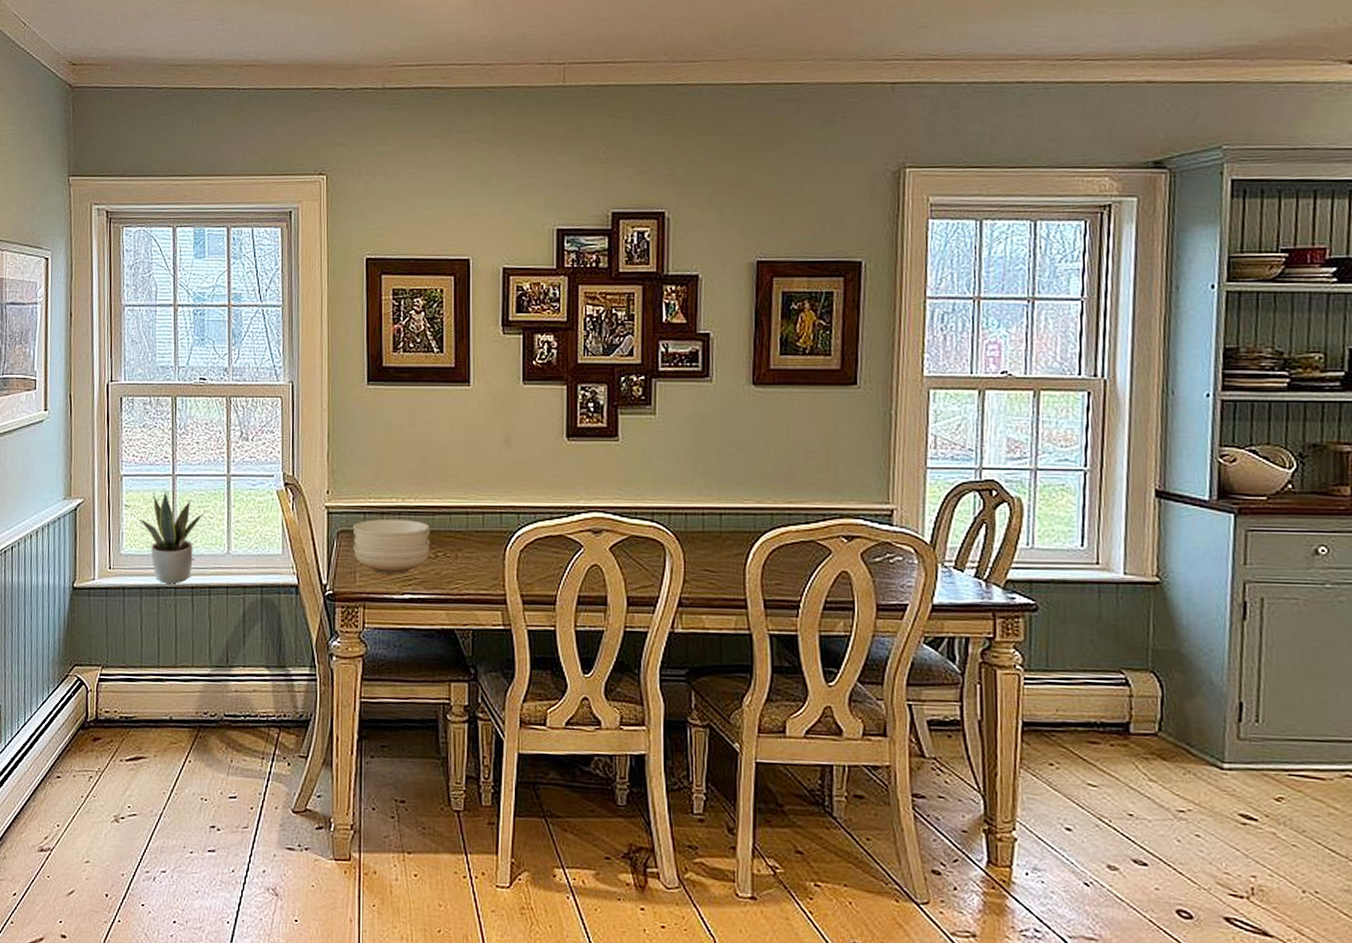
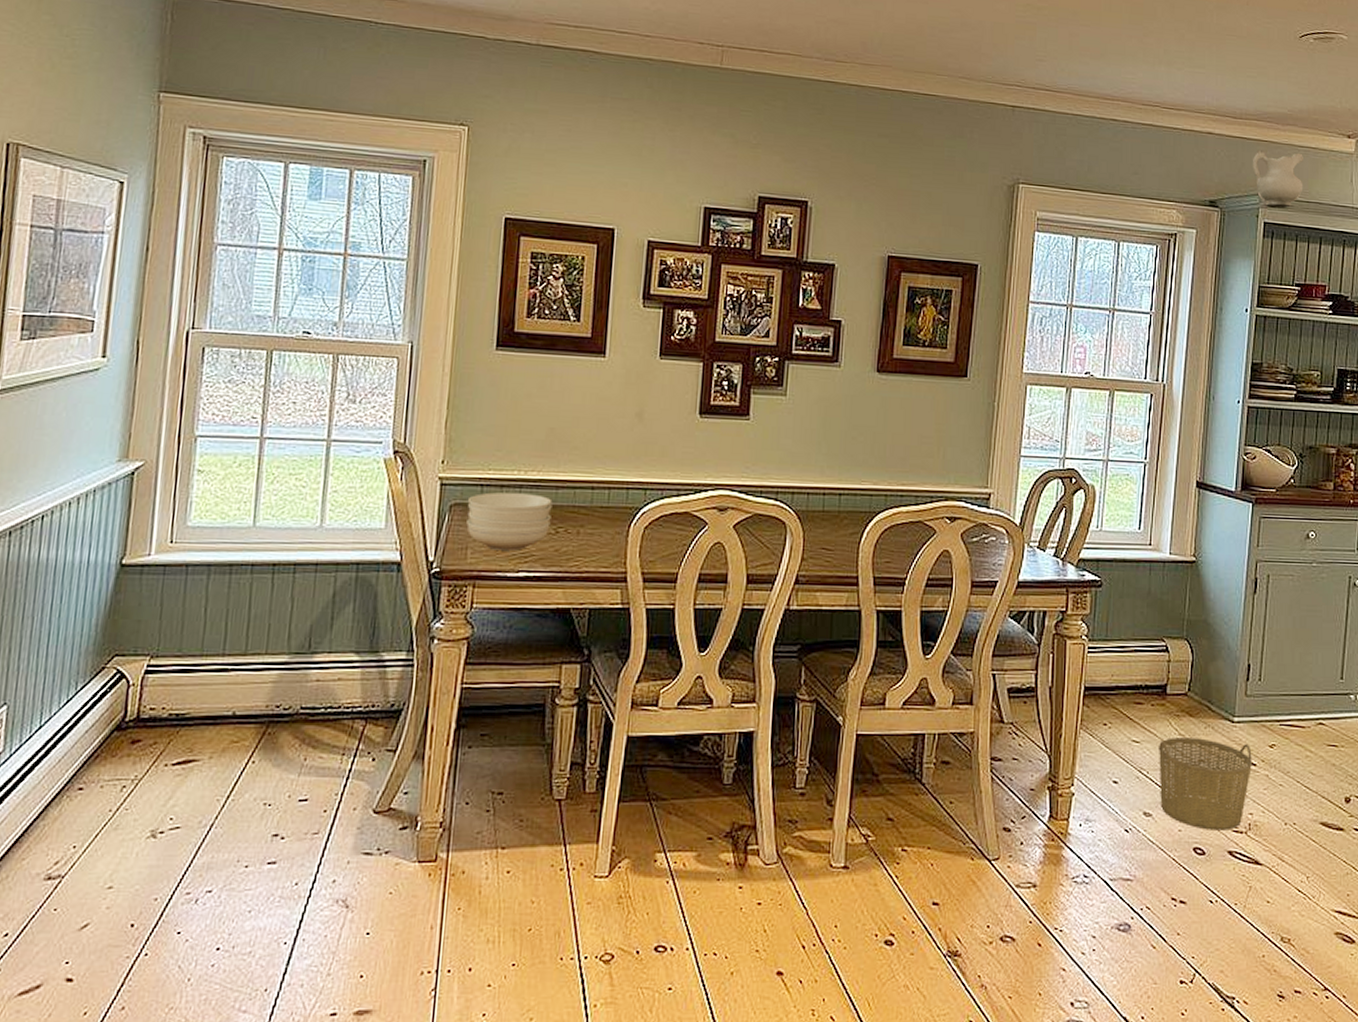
potted plant: present [137,490,205,584] -> none [211,454,297,561]
basket: none [1121,782,1252,894] -> present [1157,736,1252,830]
ceramic pitcher: none [1210,90,1286,162] -> present [1252,149,1303,209]

